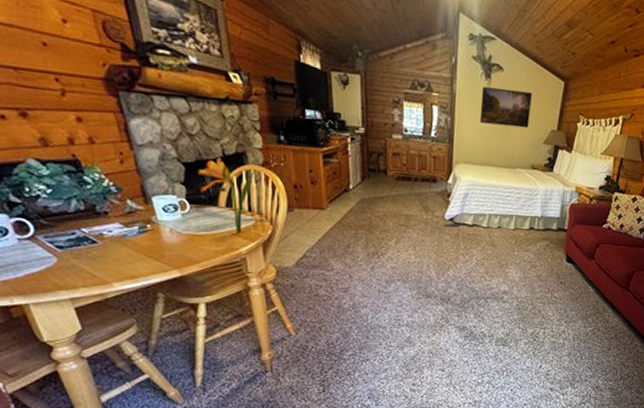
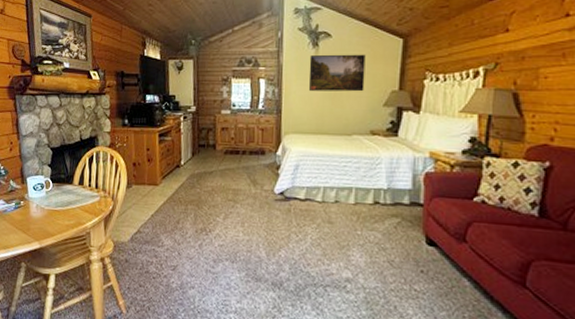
flower: present [197,157,256,235] -> none [60,142,104,210]

